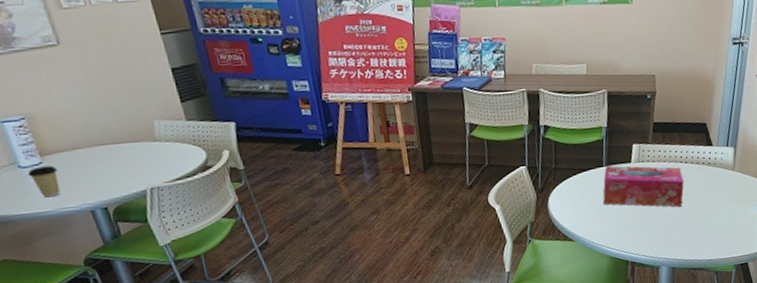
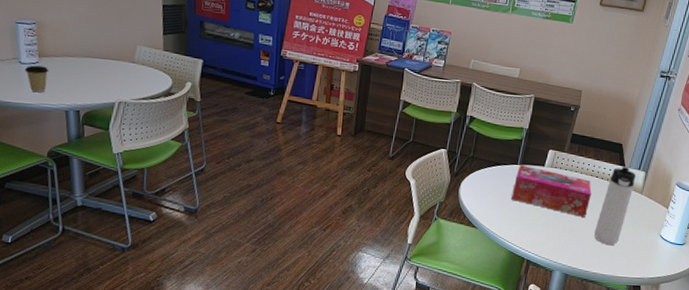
thermos bottle: none [693,145,726,229] -> present [594,166,636,245]

